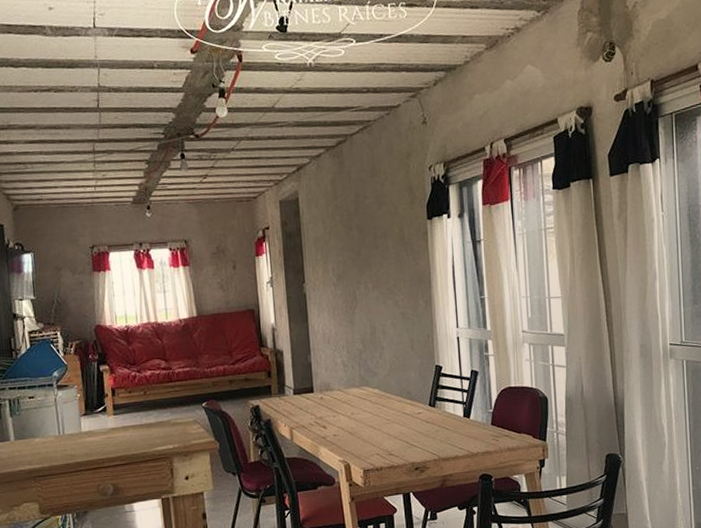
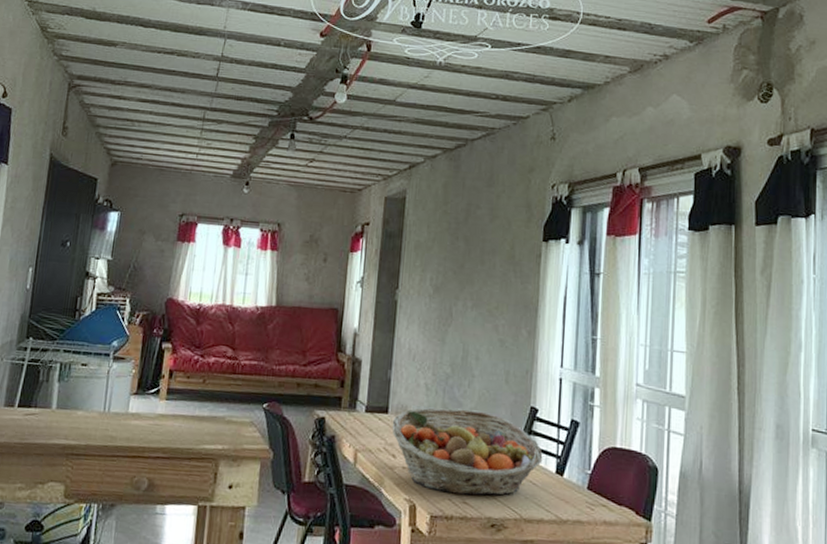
fruit basket: none [318,376,451,450] -> present [392,407,543,496]

